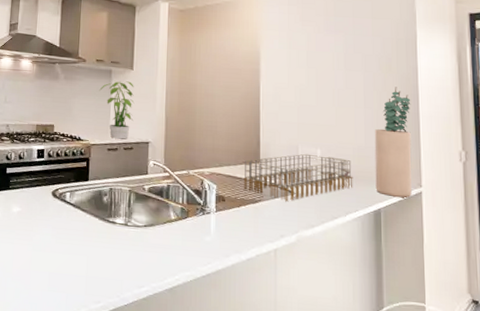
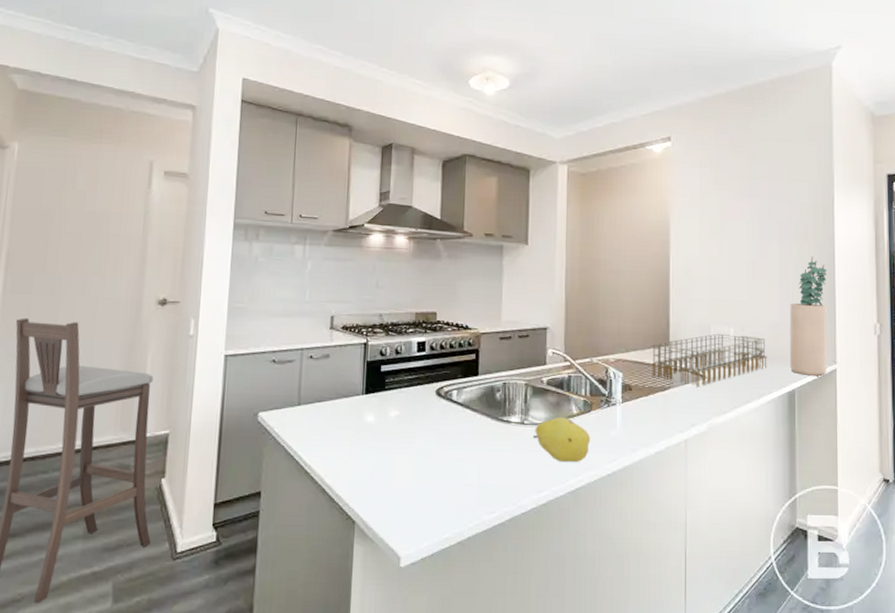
potted plant: present [98,80,135,140] -> none [488,257,530,326]
fruit: none [134,221,187,263] -> present [532,416,591,462]

